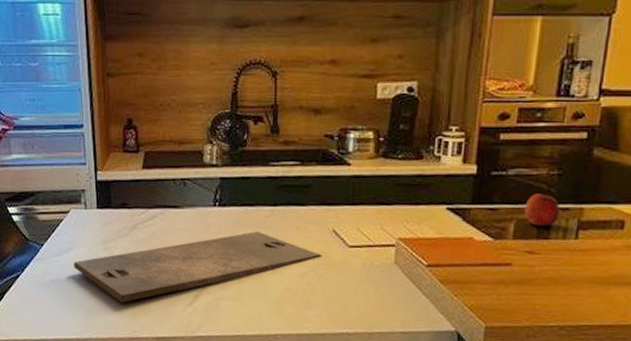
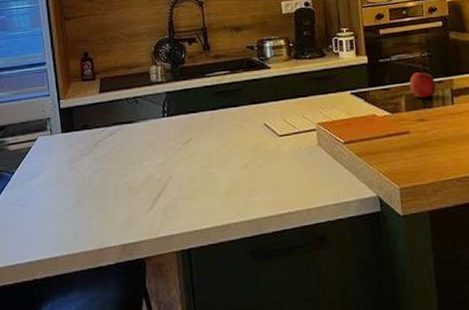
cutting board: present [74,231,322,303] -> none [43,134,259,217]

